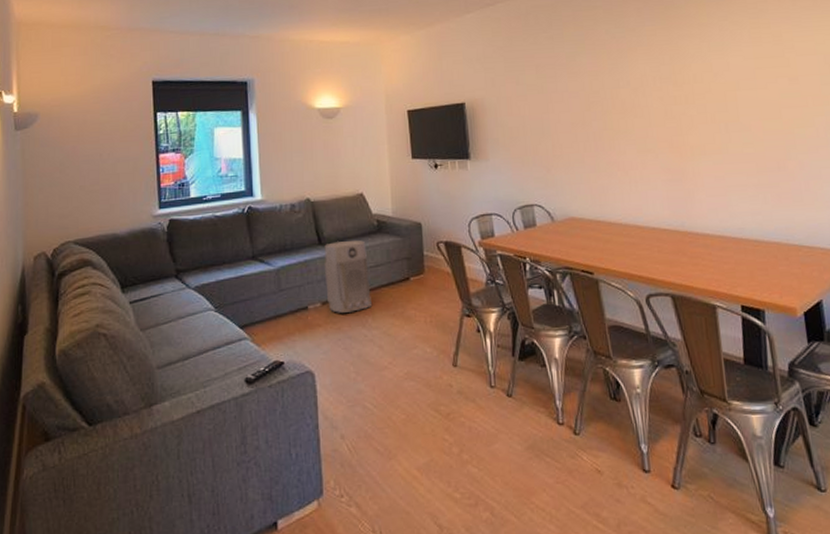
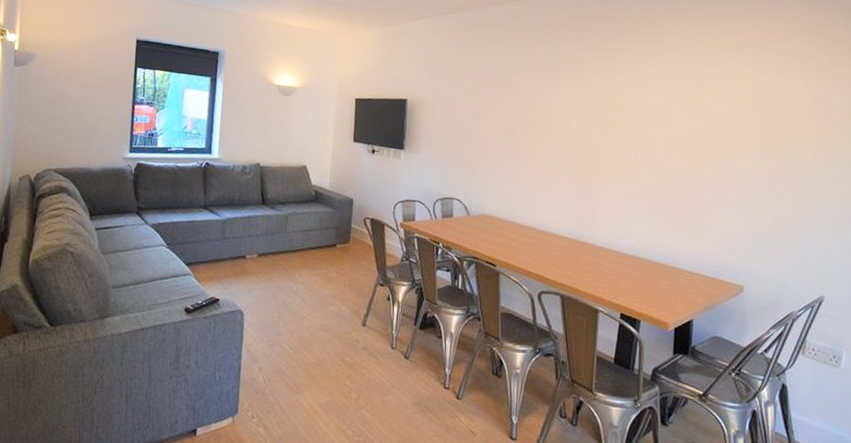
air purifier: present [324,240,373,313] -> none [263,204,303,267]

